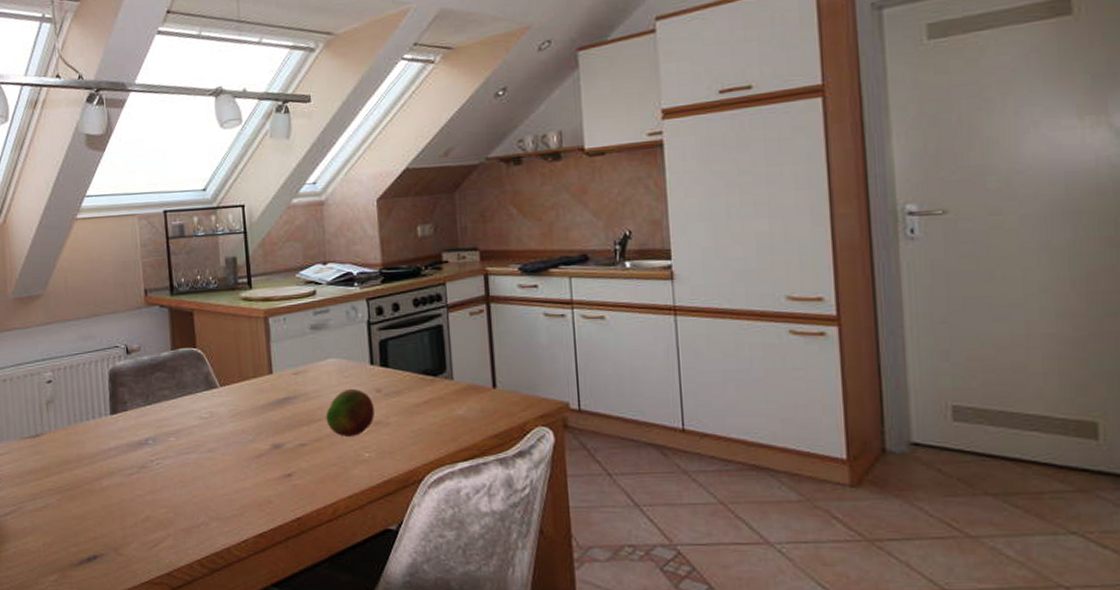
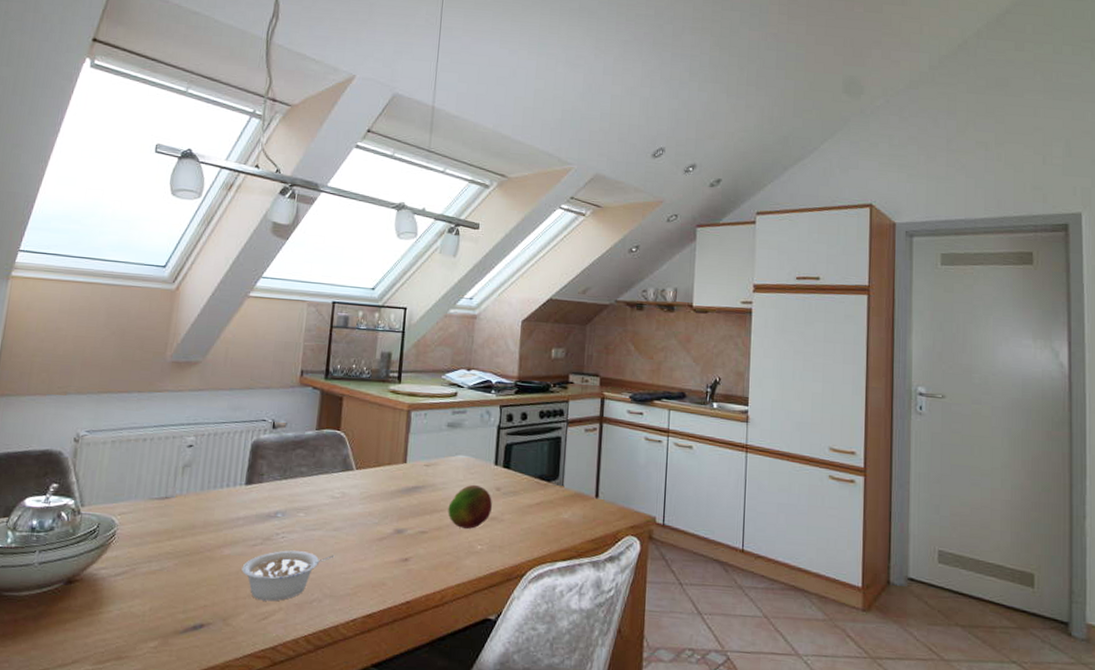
legume: none [123,476,214,528] -> present [241,550,335,601]

